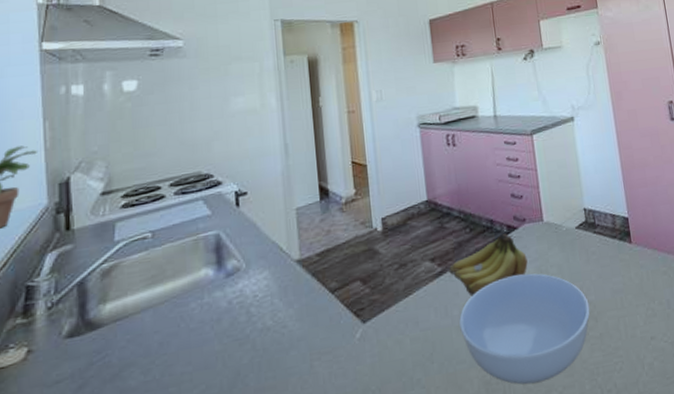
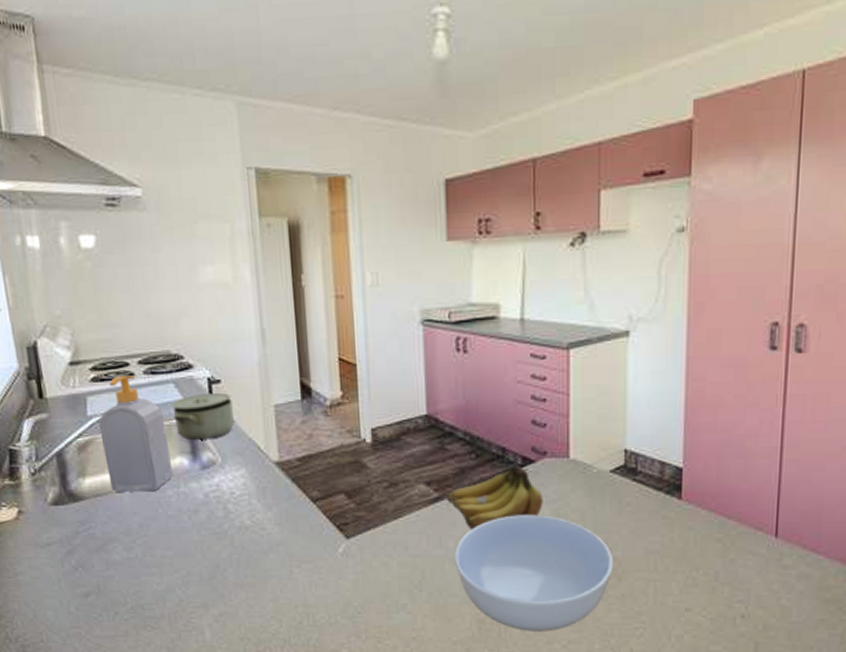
soap bottle: none [126,197,198,314] -> present [98,375,174,492]
saucepan: none [199,203,259,251] -> present [170,392,234,441]

